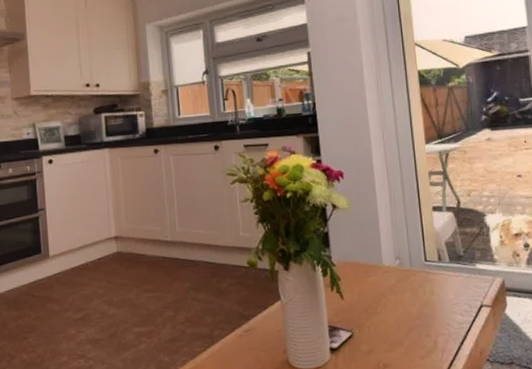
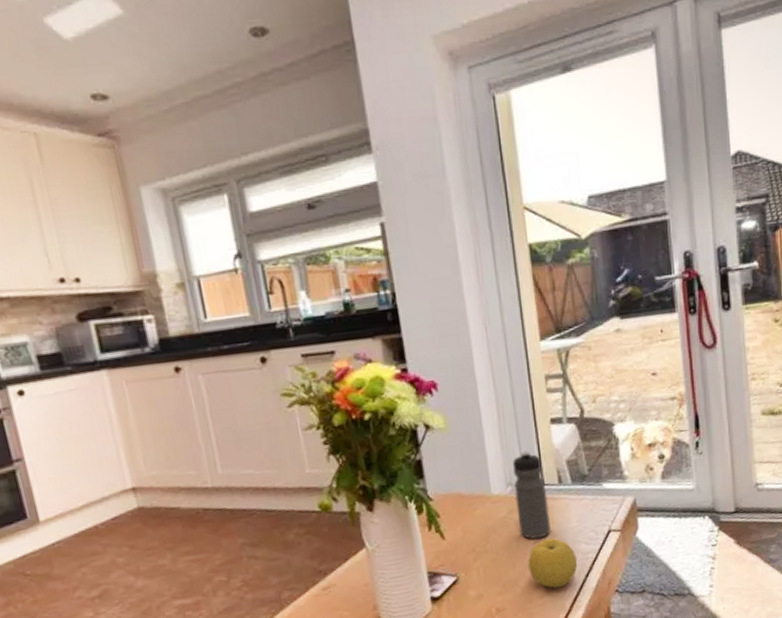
water bottle: none [401,231,431,306] -> present [512,450,551,539]
fruit: none [411,306,454,351] -> present [528,537,578,588]

